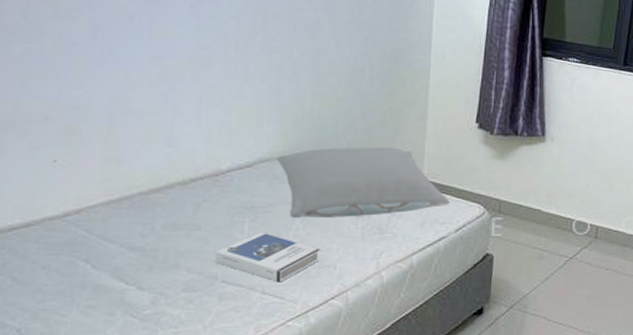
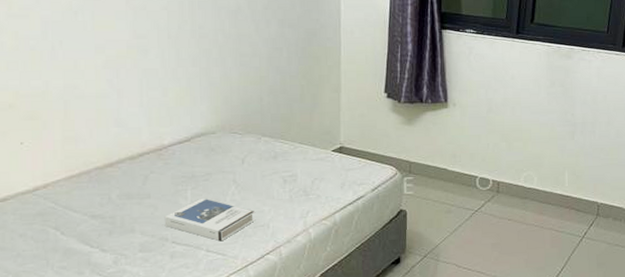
pillow: present [277,147,450,219] -> none [211,118,365,185]

